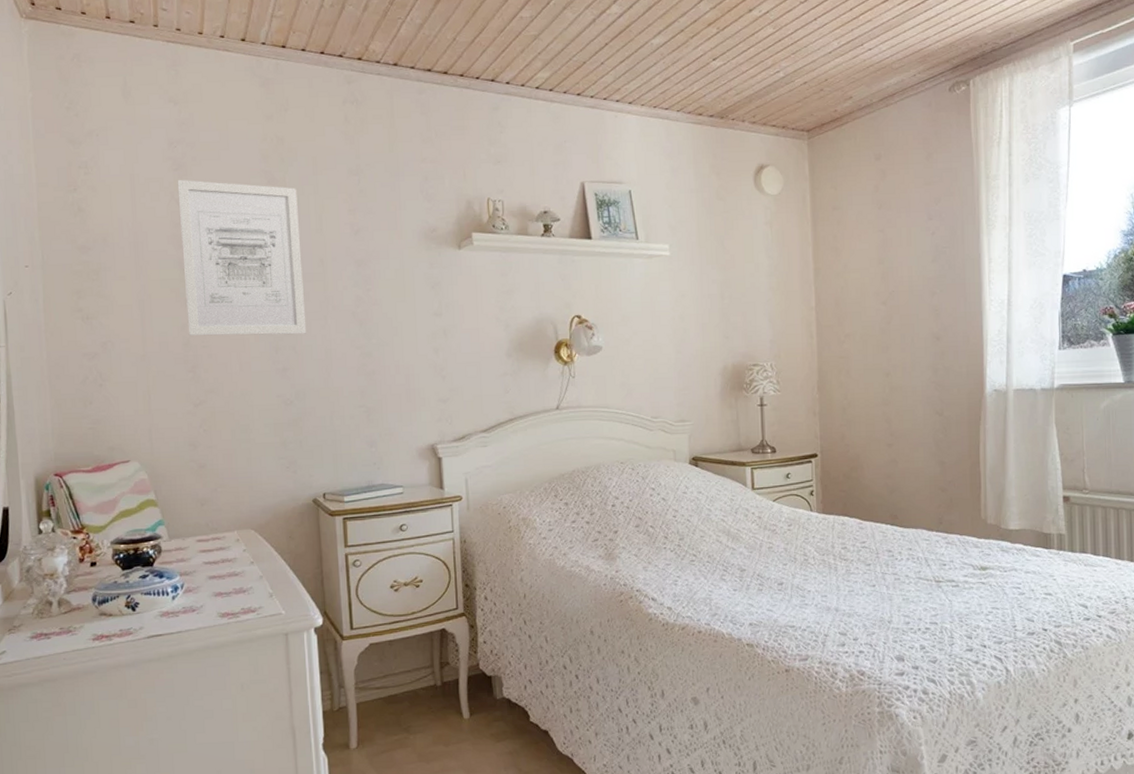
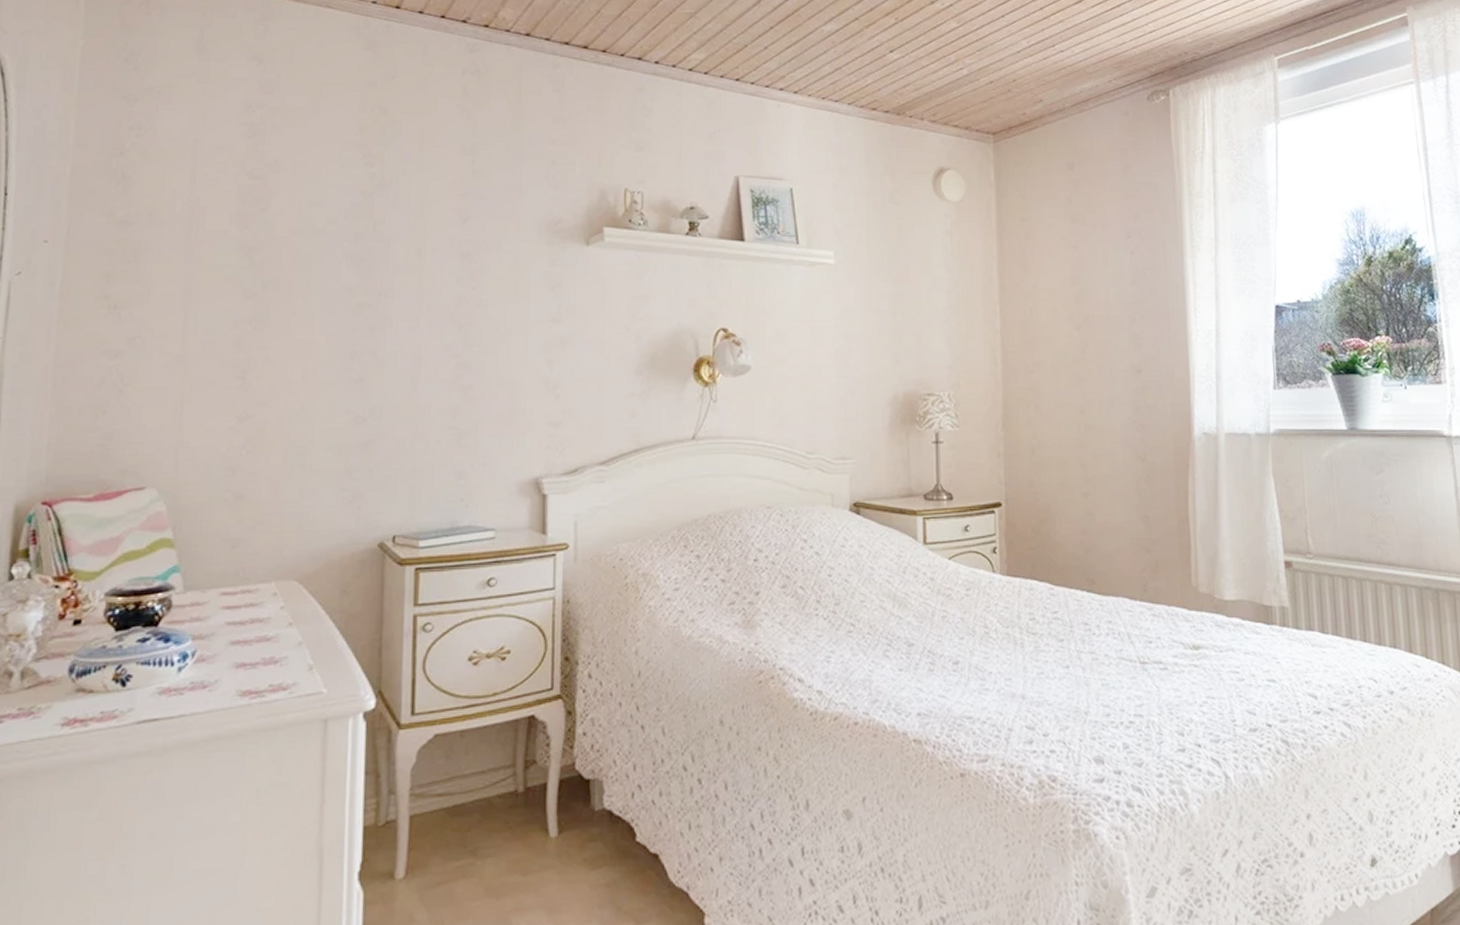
wall art: present [177,179,307,336] -> none [242,148,397,338]

